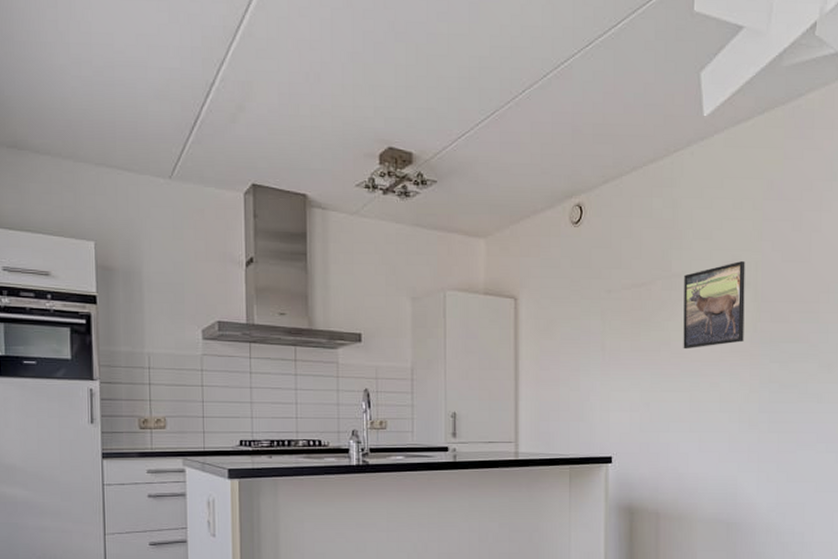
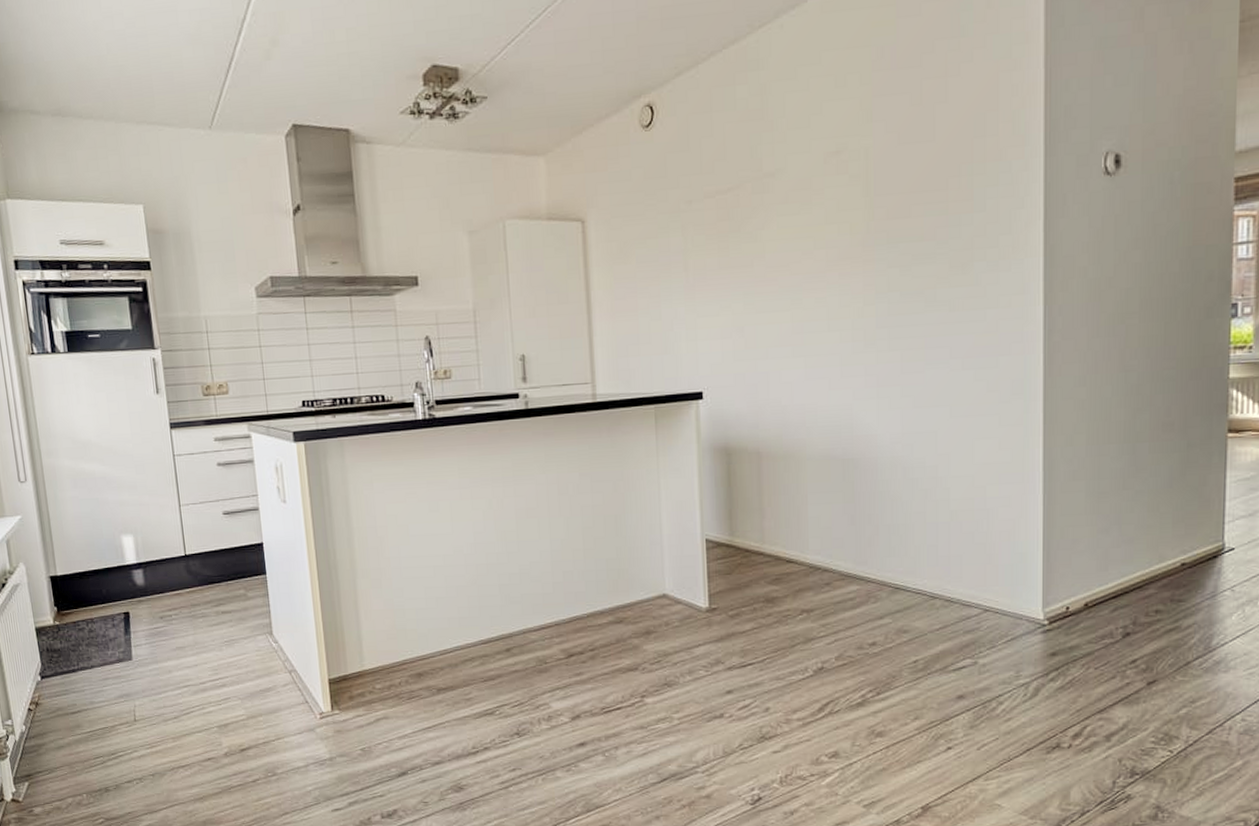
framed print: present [683,261,745,350] -> none [778,149,854,262]

